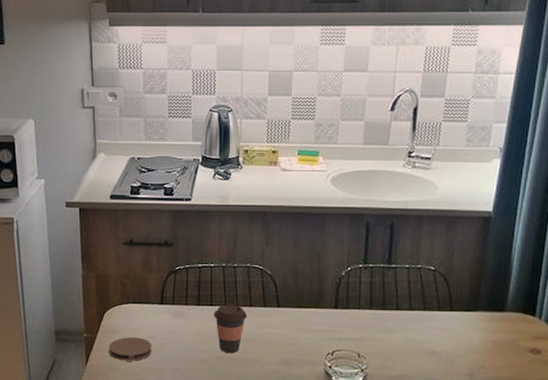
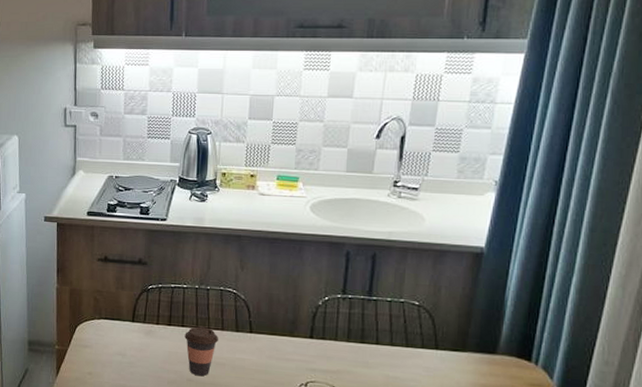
coaster: present [109,337,152,361] -> none [79,352,122,377]

